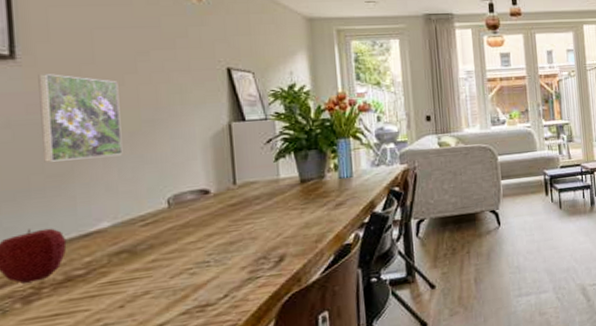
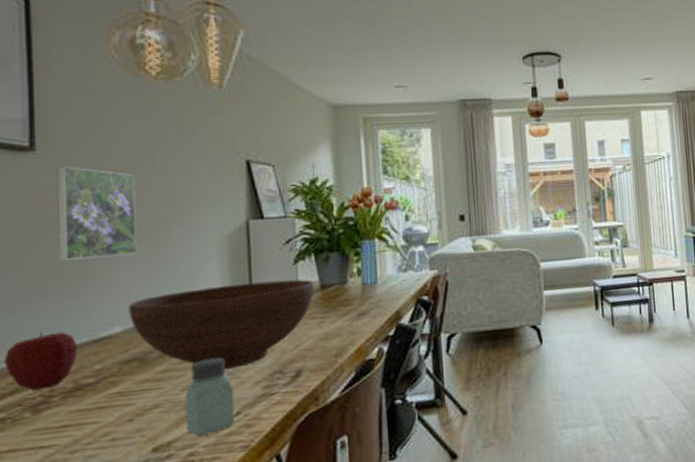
fruit bowl: none [116,175,295,257] -> present [129,279,314,369]
saltshaker: none [174,247,223,319] -> present [184,357,235,437]

